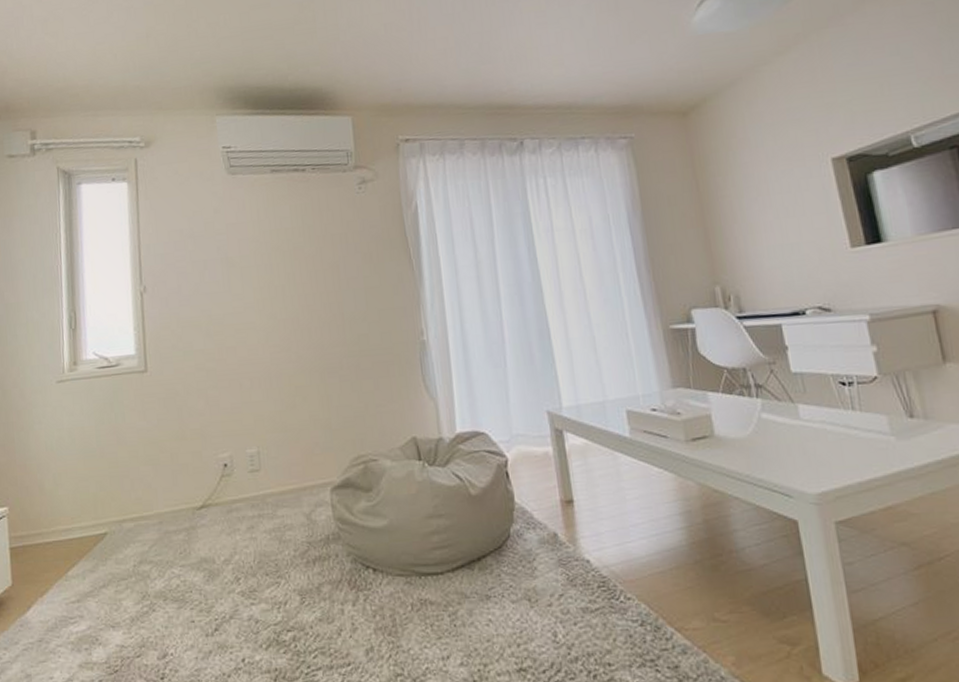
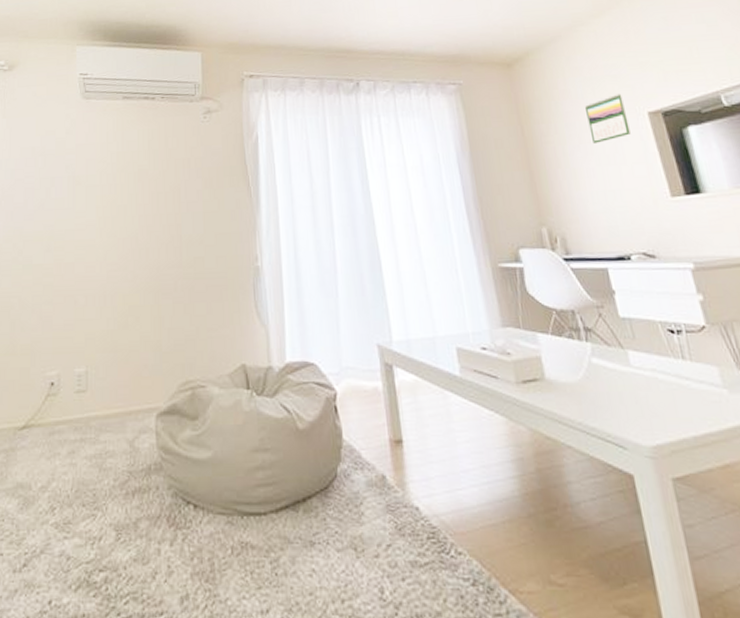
calendar: none [764,139,812,195] -> present [584,94,631,144]

